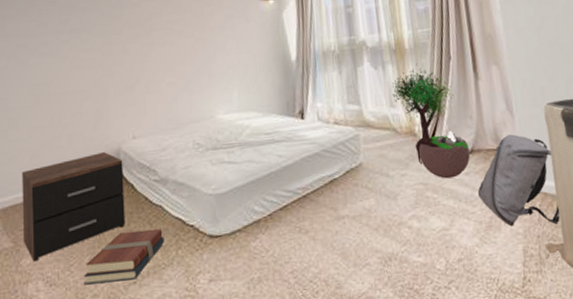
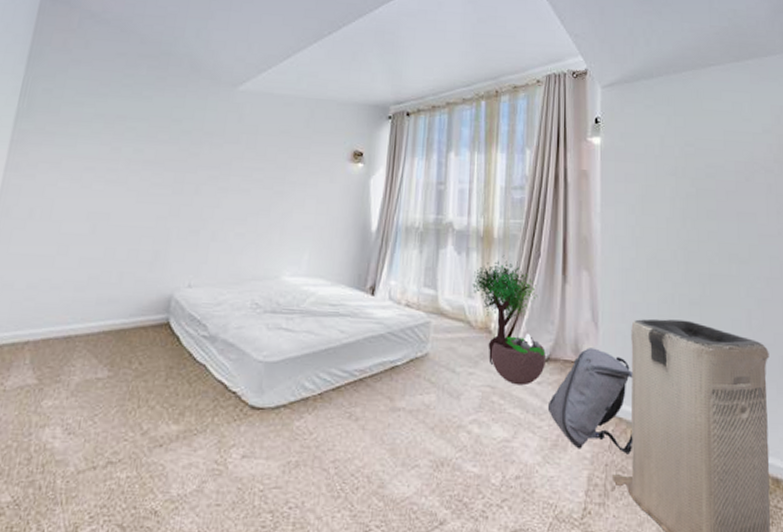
nightstand: present [21,152,126,262] -> none [49,296,173,405]
books: present [83,228,165,285] -> none [105,387,202,442]

